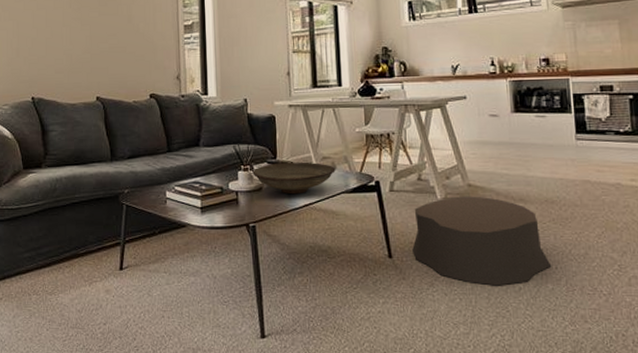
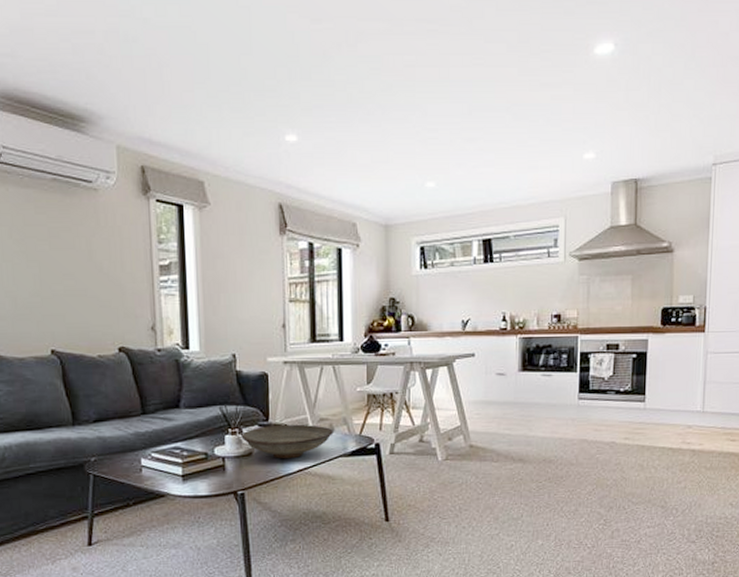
pouf: present [412,196,552,286] -> none [410,457,543,545]

